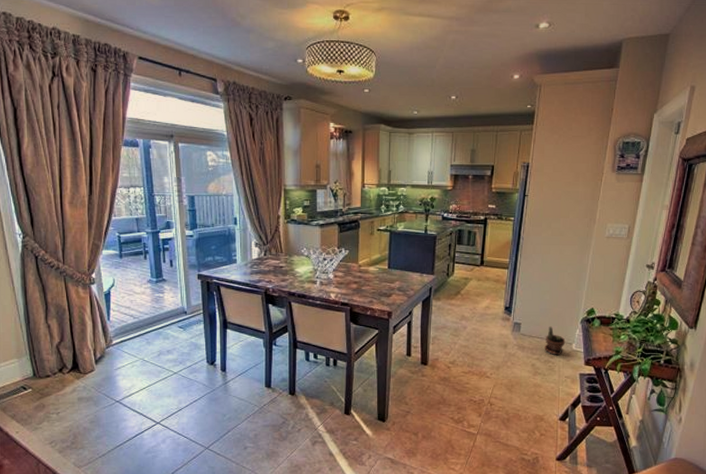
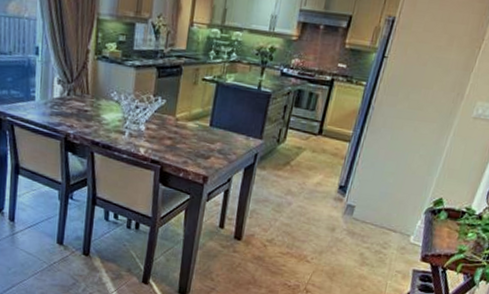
potted plant: present [544,326,566,356] -> none [377,213,404,248]

